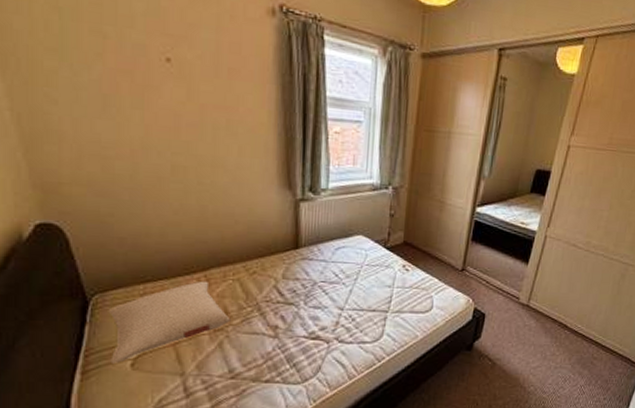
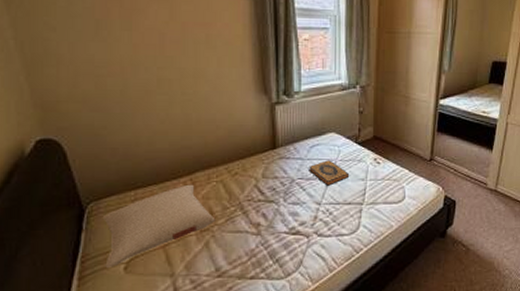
hardback book: none [332,264,376,291] -> present [309,160,350,186]

